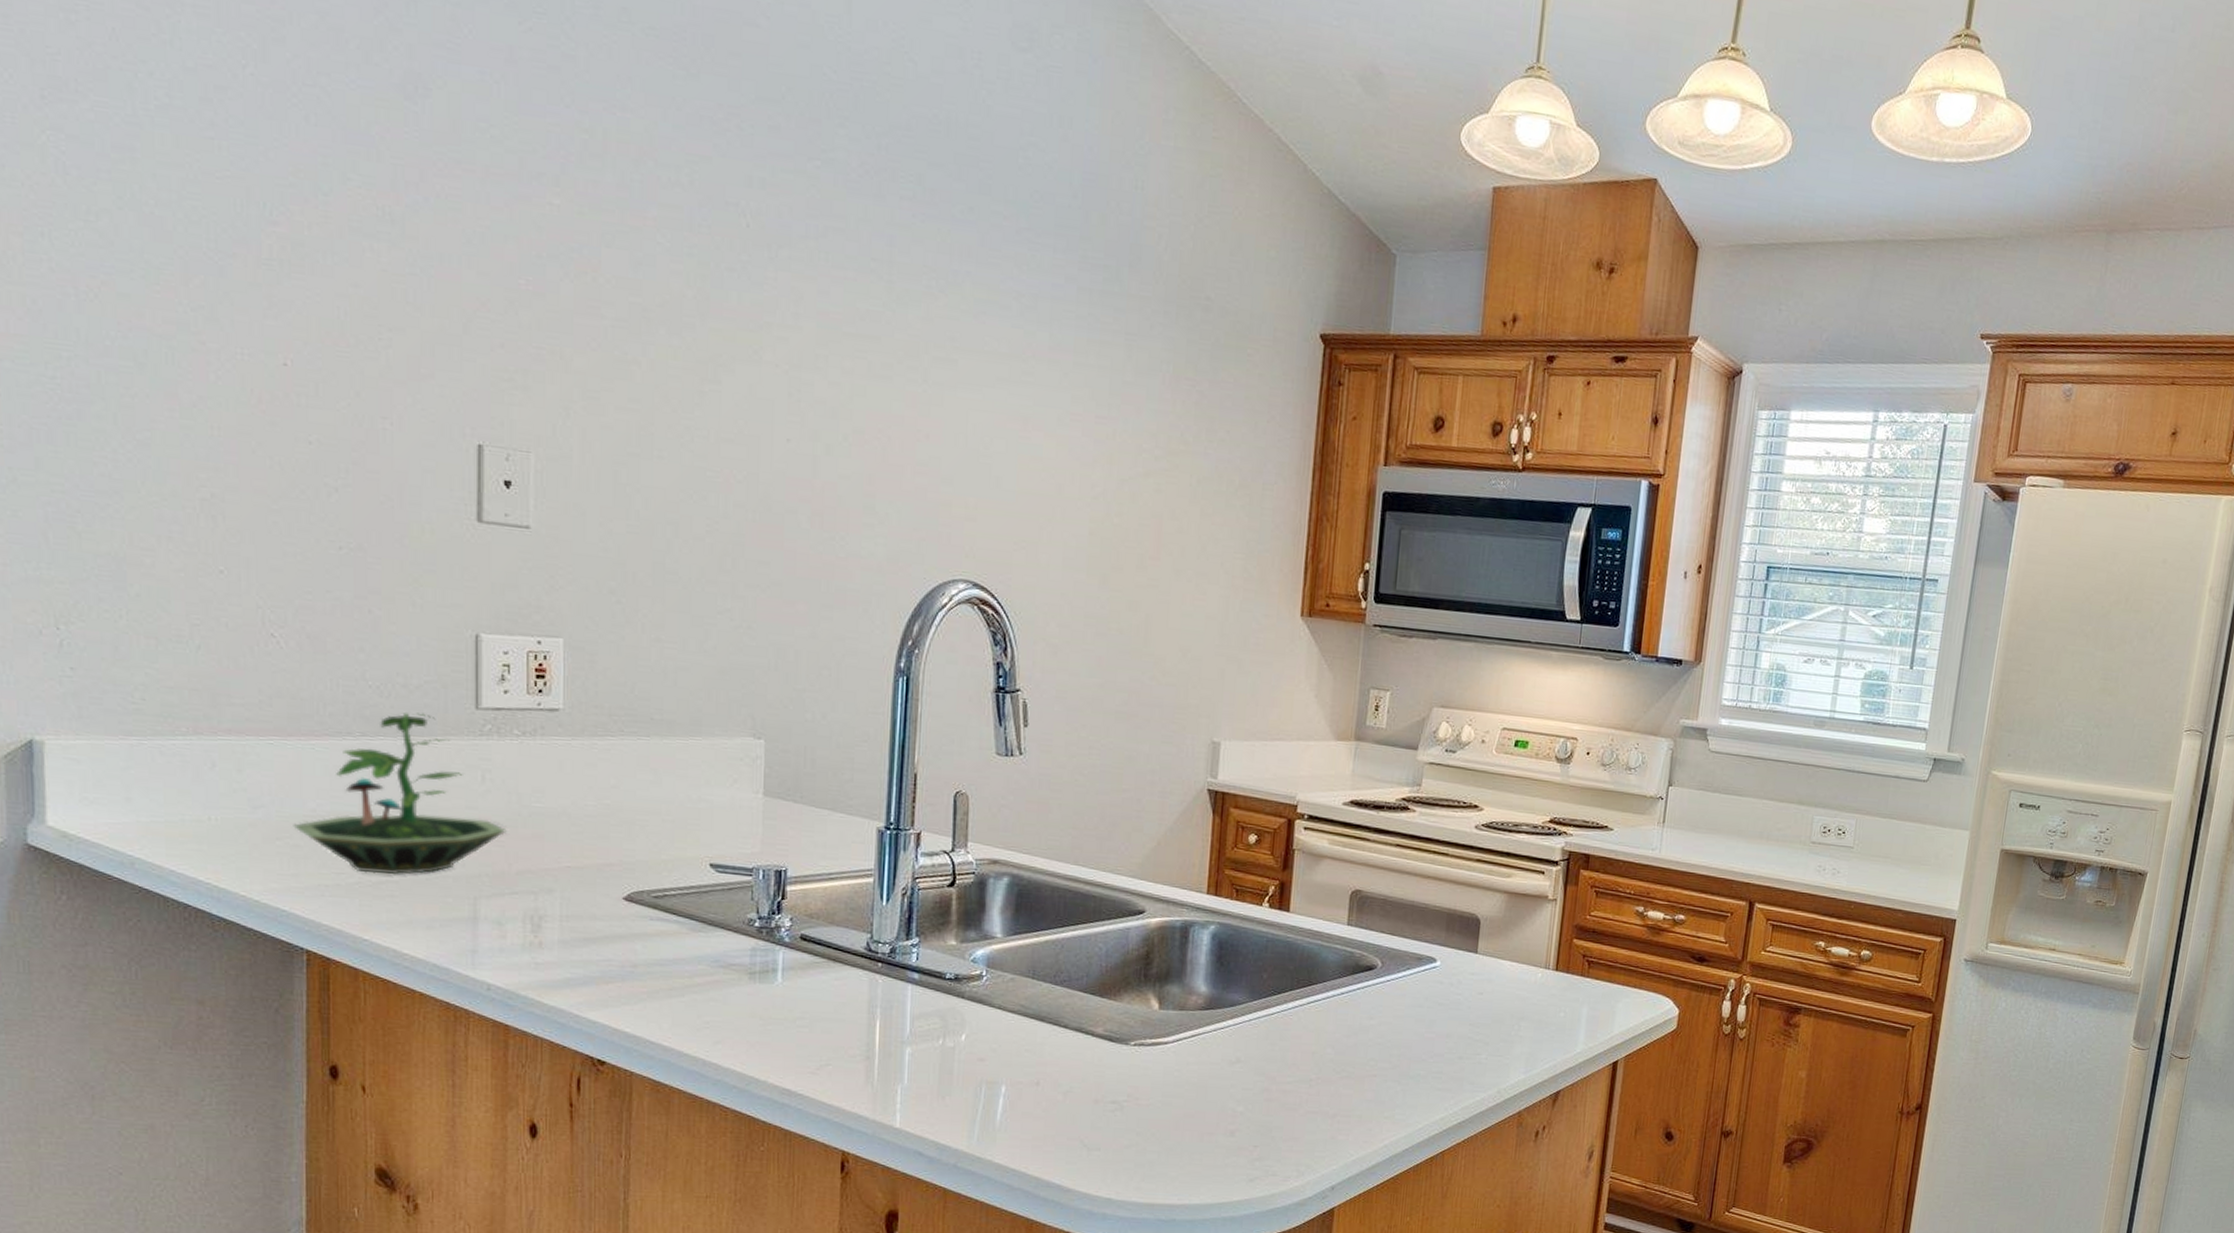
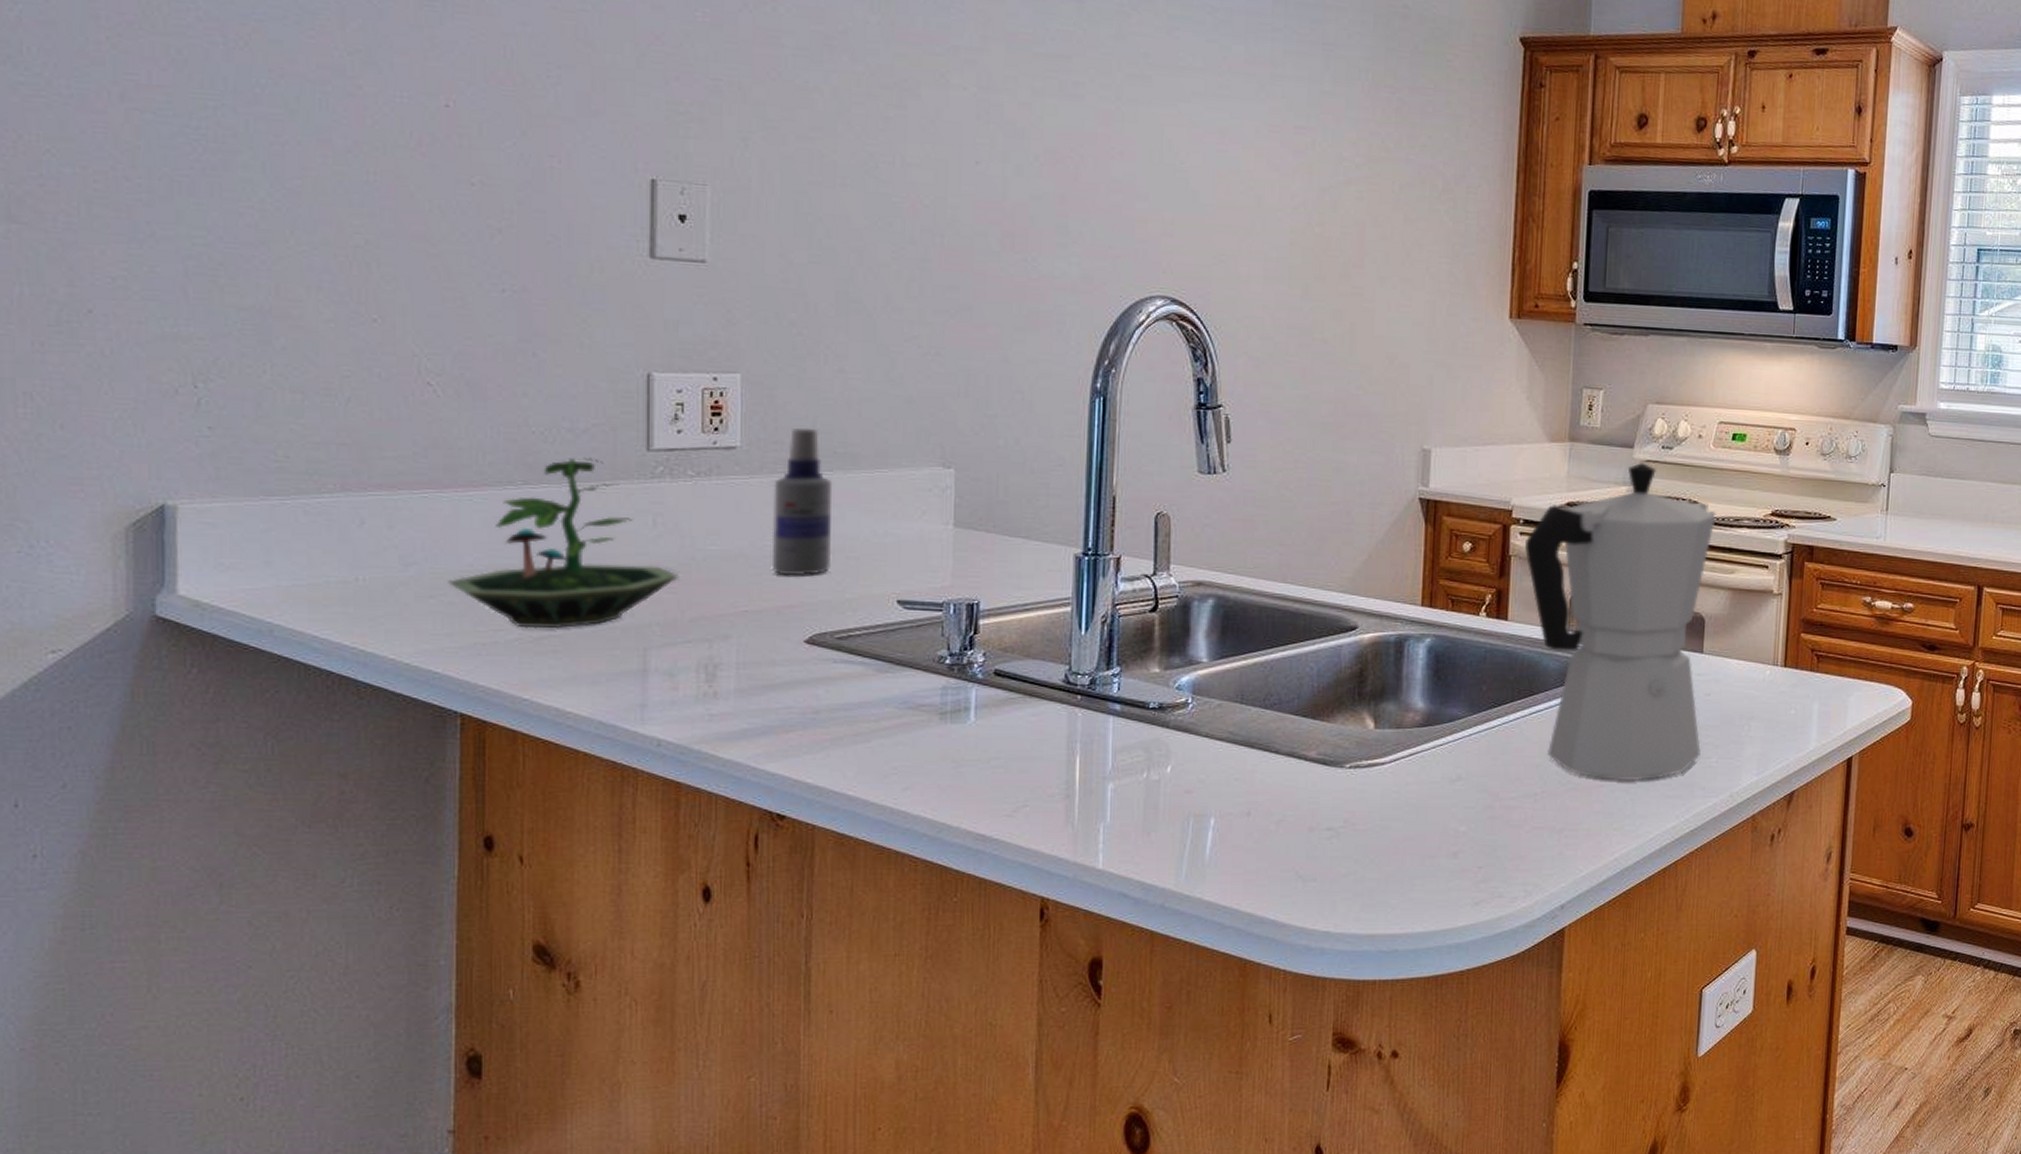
spray bottle: none [592,693,650,836] -> present [771,427,833,576]
moka pot: none [1307,765,1496,1073] -> present [1524,463,1717,781]

